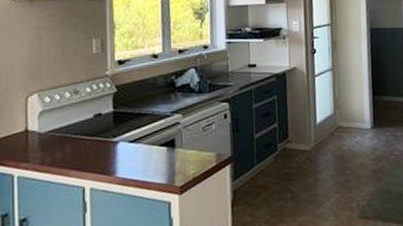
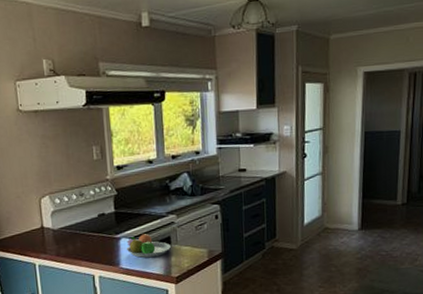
fruit bowl: none [125,136,175,164] -> present [126,234,171,258]

